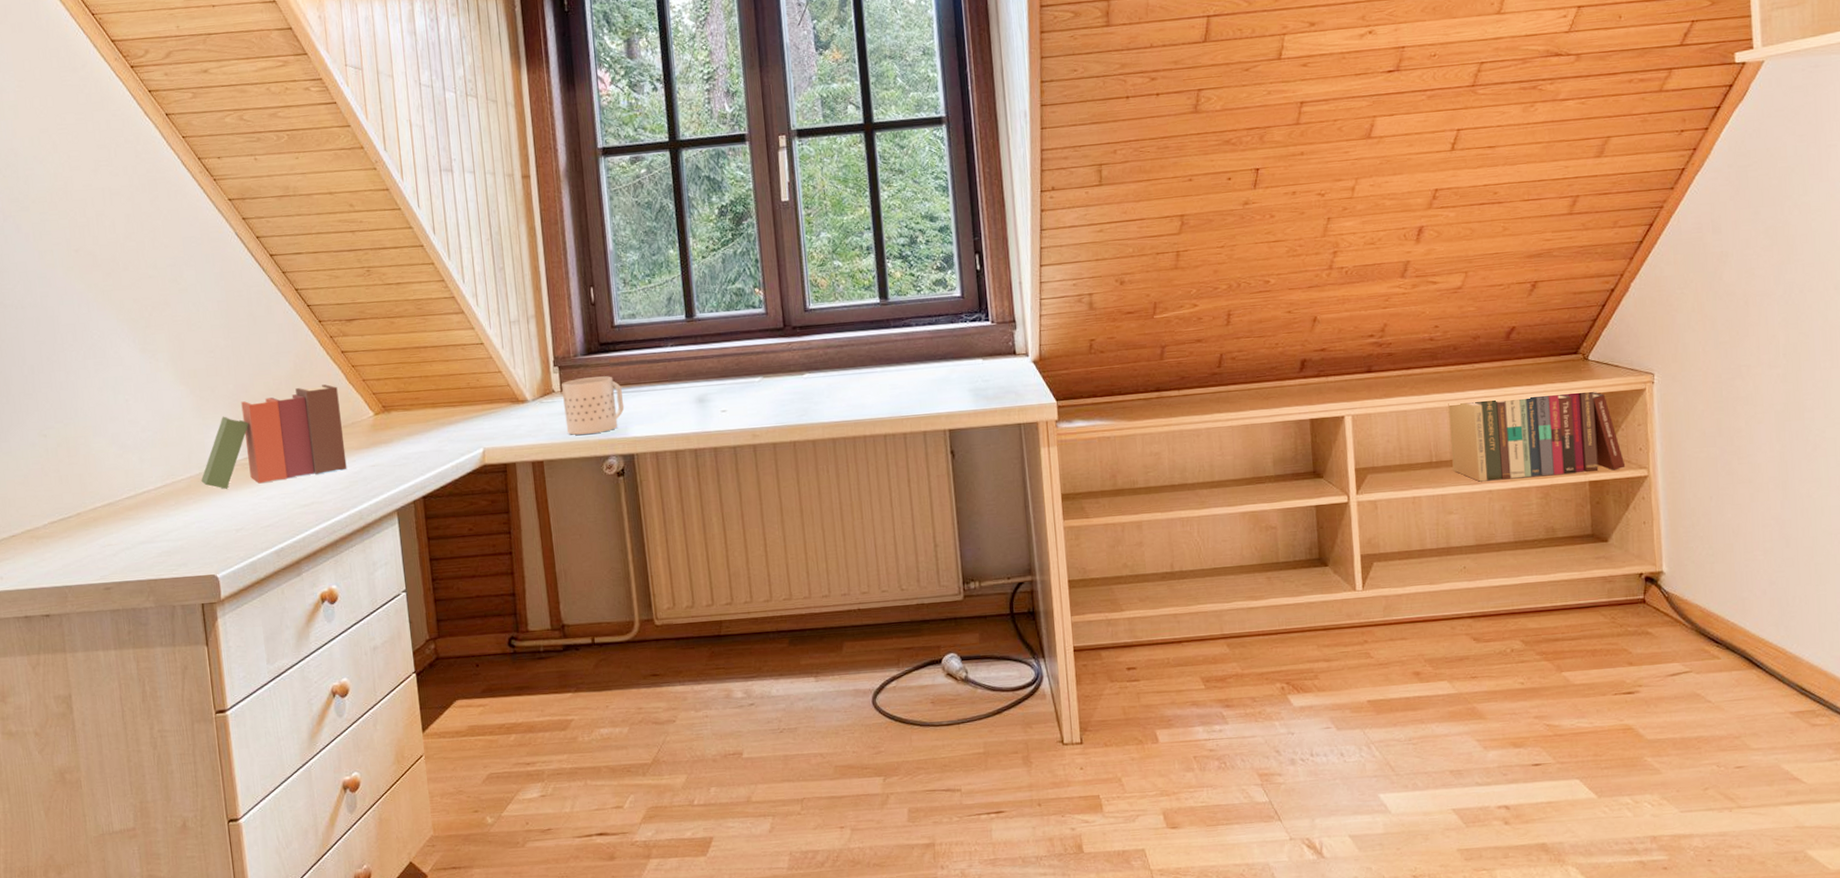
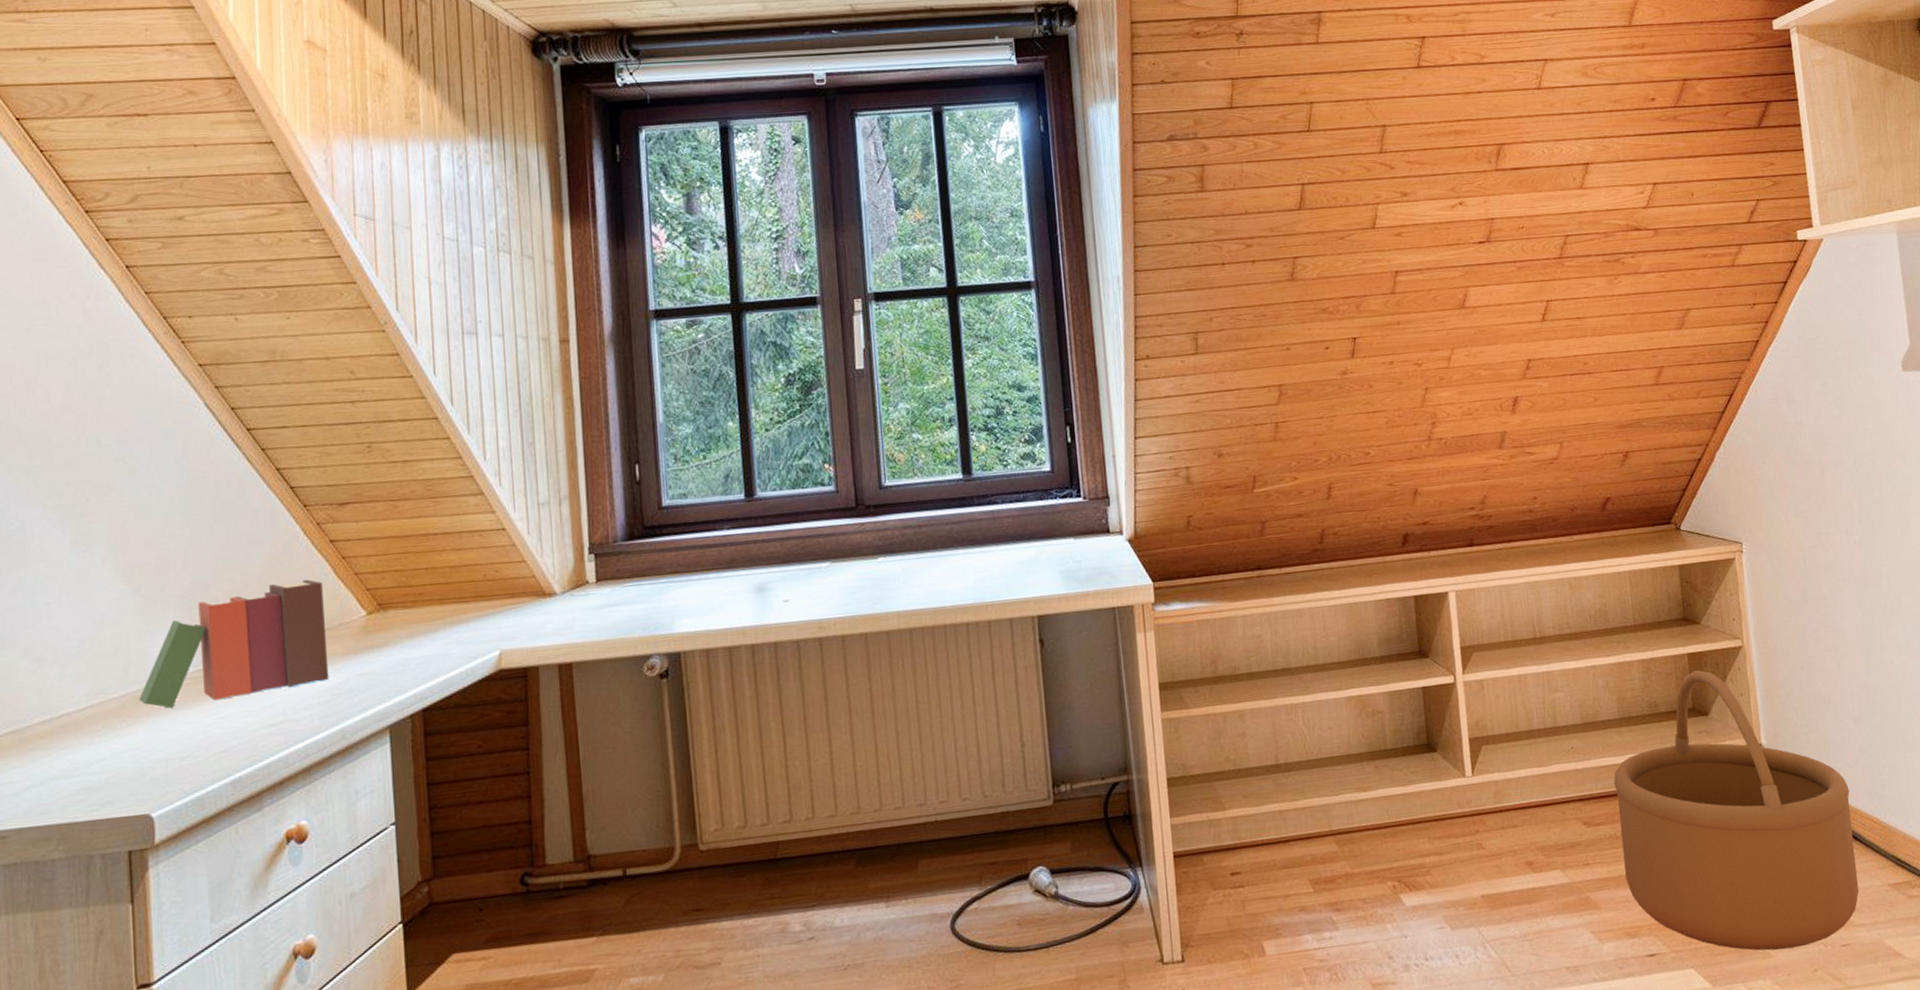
mug: present [561,376,625,435] -> none [596,564,671,632]
books: present [1448,392,1625,482] -> none [1549,562,1720,657]
basket: none [1506,497,1758,768] -> present [1613,670,1859,951]

